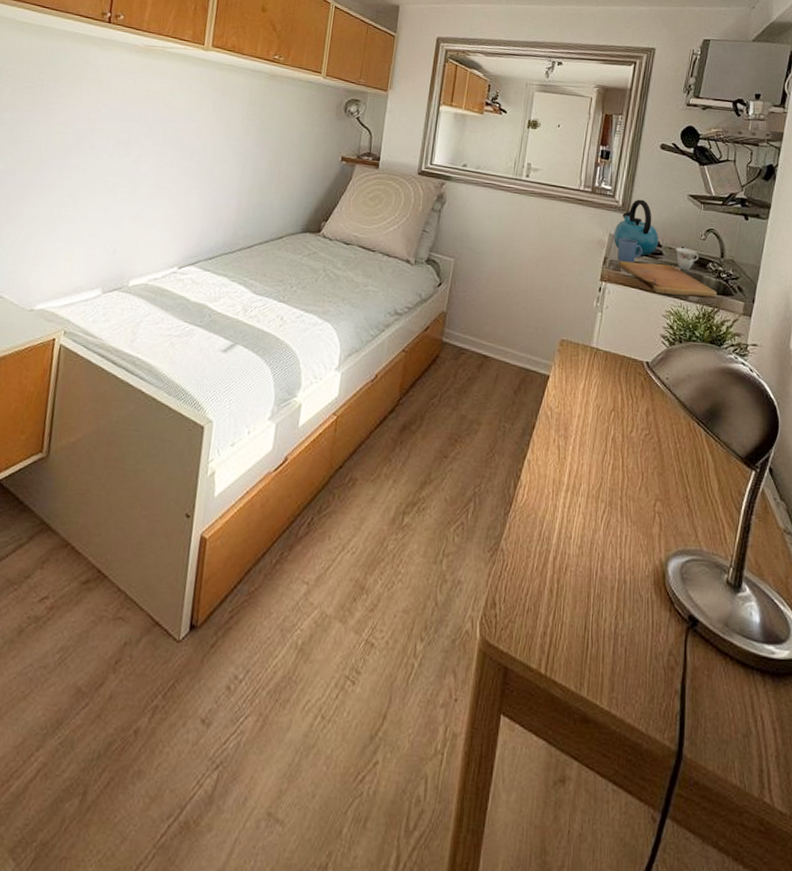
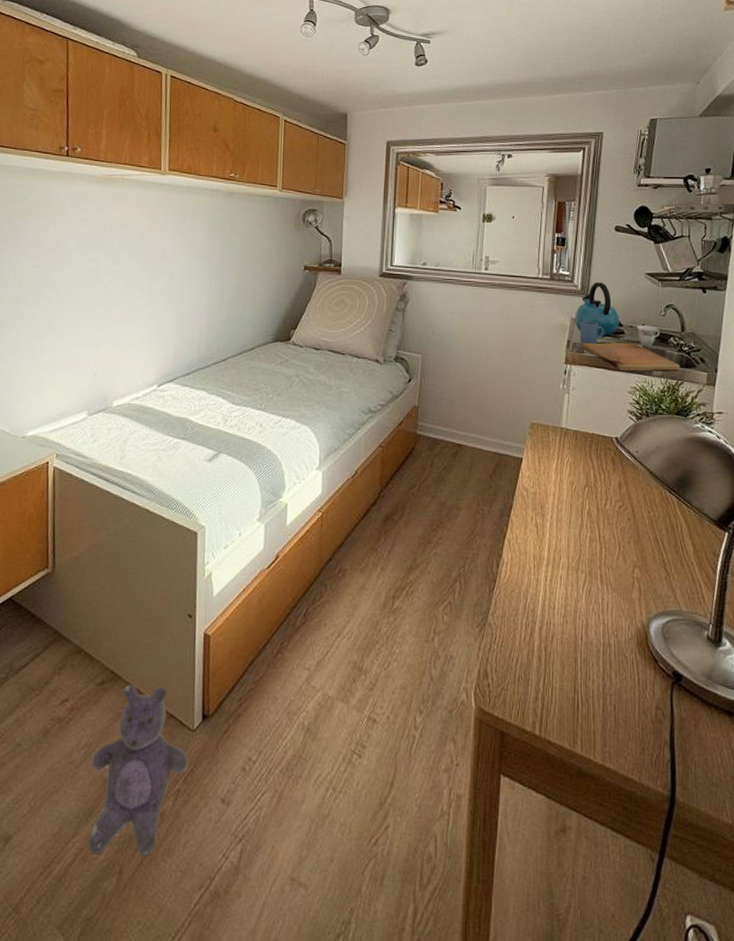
stuffed animal: none [52,586,171,778] -> present [87,685,190,856]

